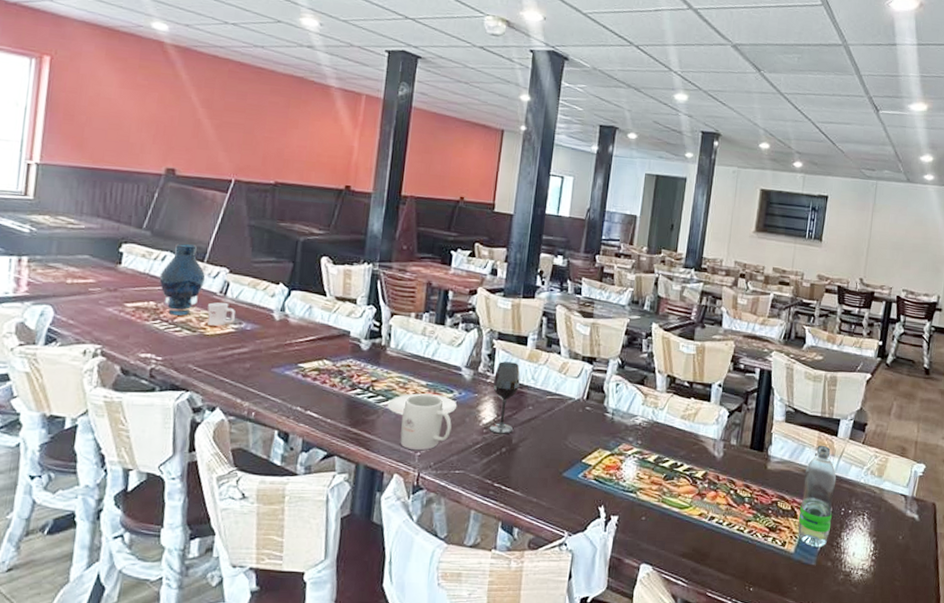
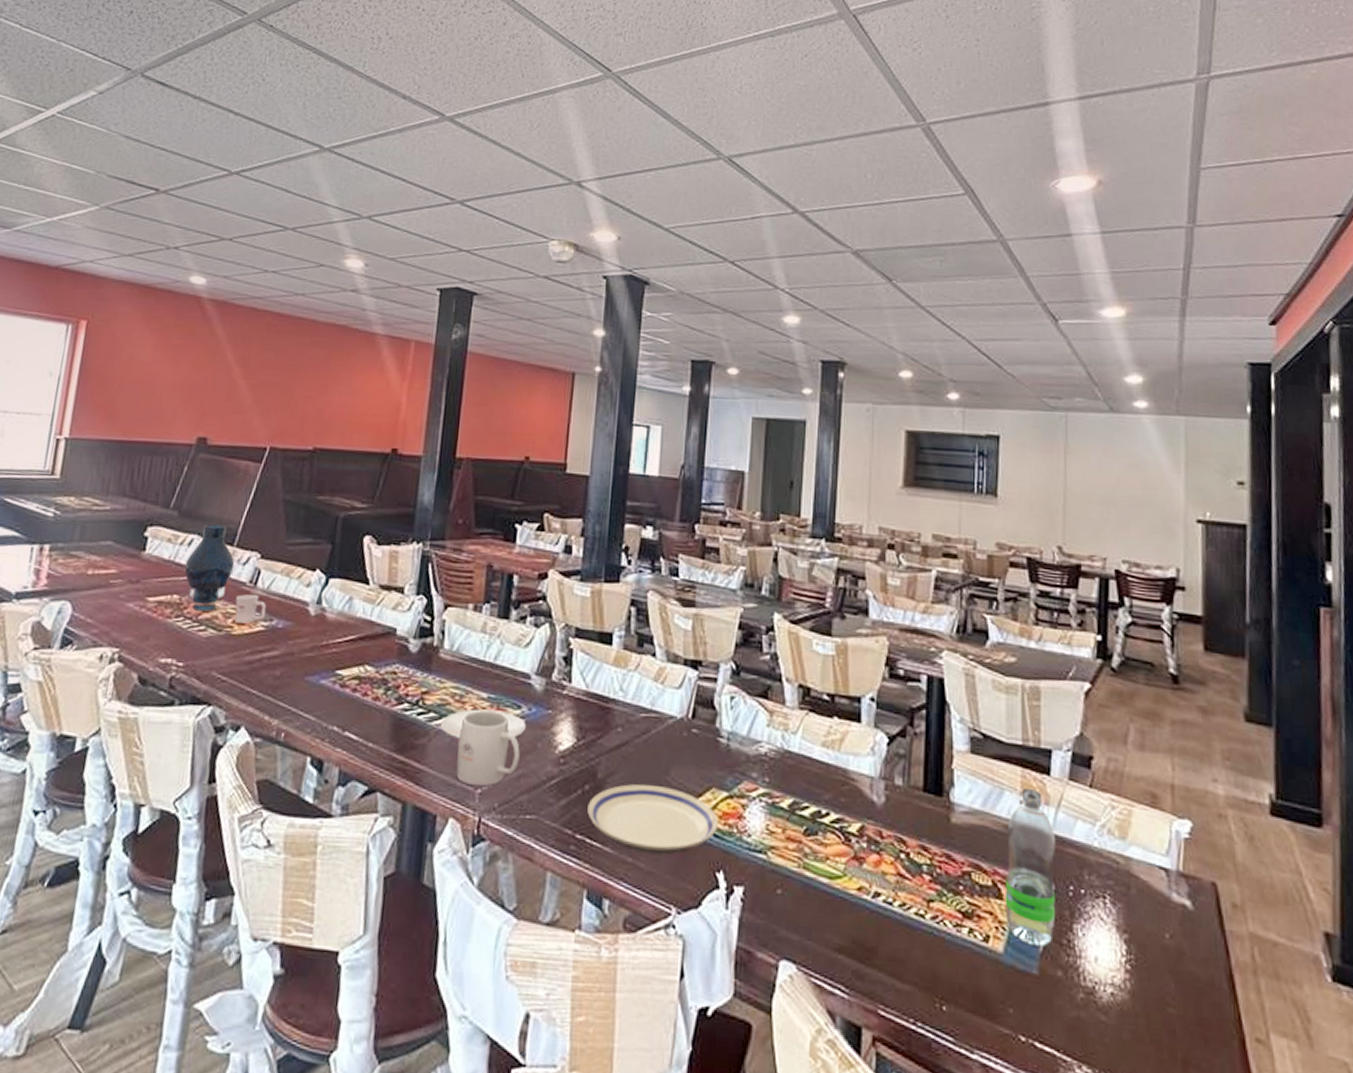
wine glass: present [489,361,520,434] -> none [567,666,605,766]
plate: none [503,446,602,496] -> present [587,784,718,855]

